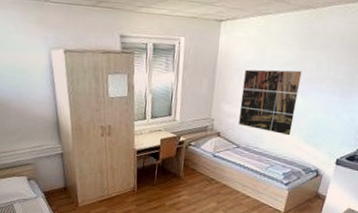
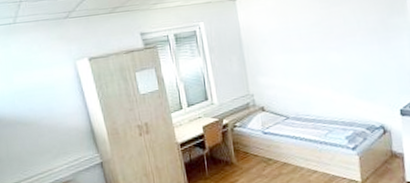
wall art: present [238,69,302,136] -> none [272,28,340,96]

